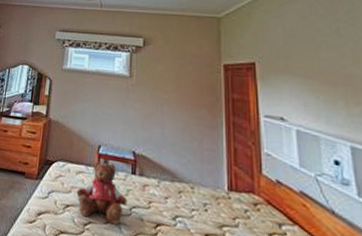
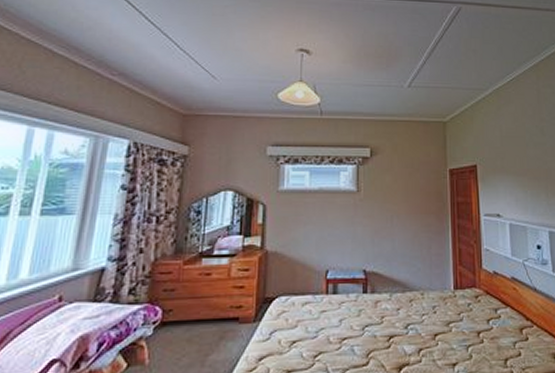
teddy bear: present [76,161,128,225] -> none [303,287,360,349]

